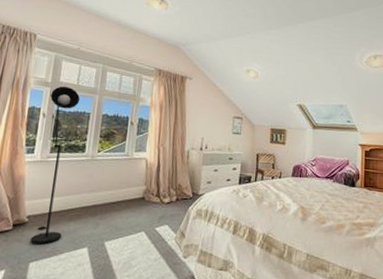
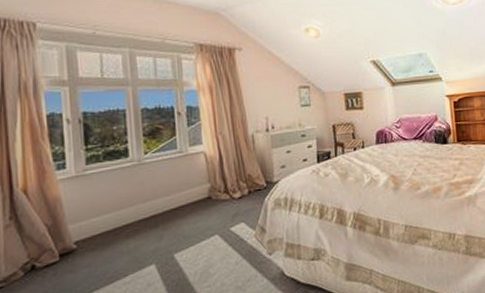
floor lamp: present [30,86,80,245] -> none [71,81,121,272]

